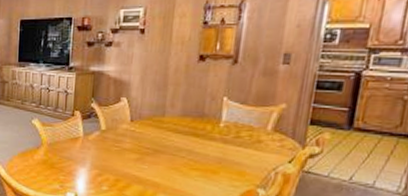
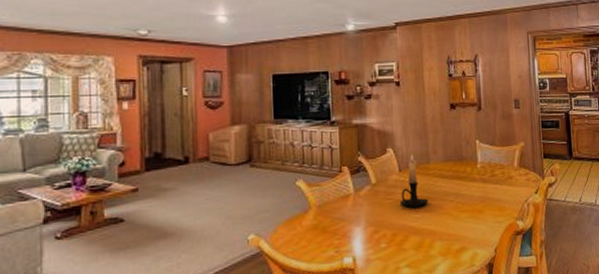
candle holder: none [127,105,158,158] -> present [400,154,429,208]

